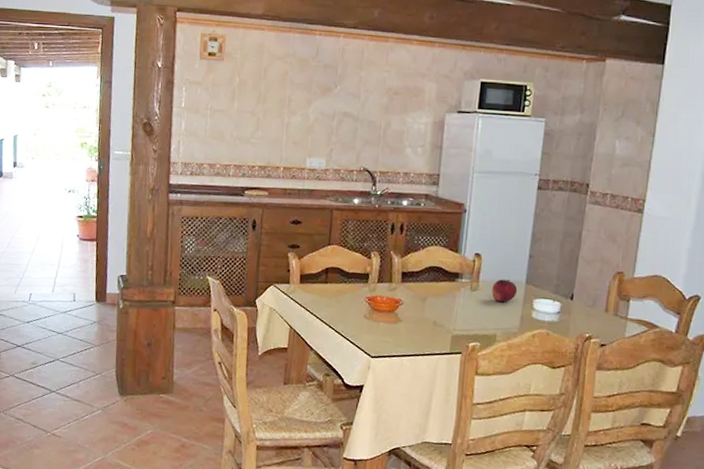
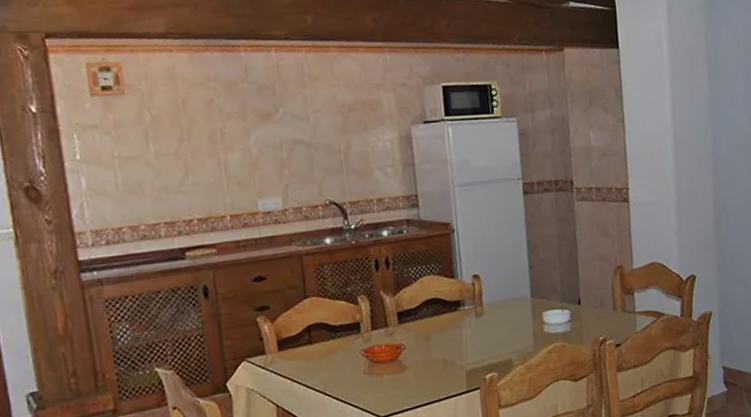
fruit: present [492,279,518,303] -> none [497,297,525,324]

